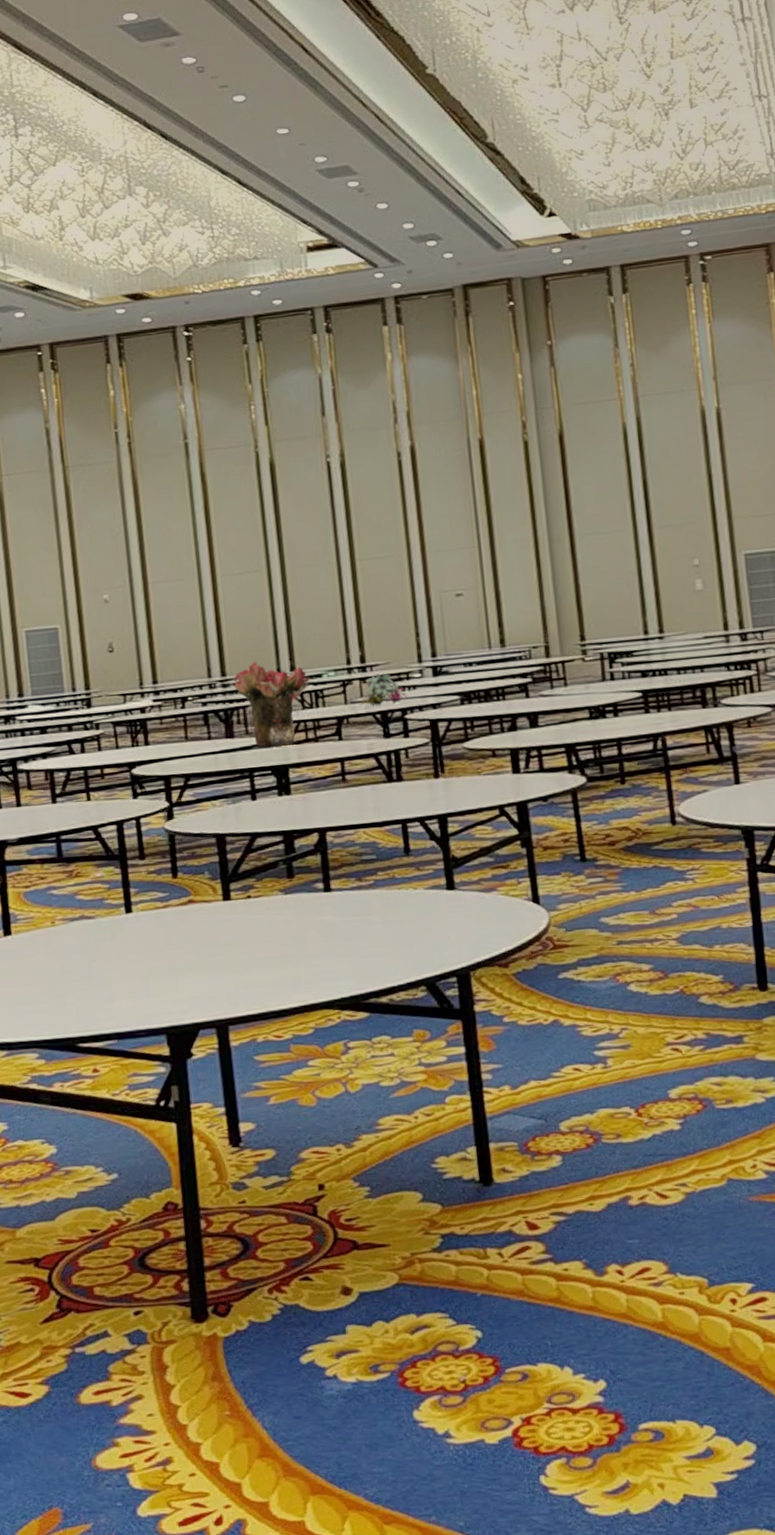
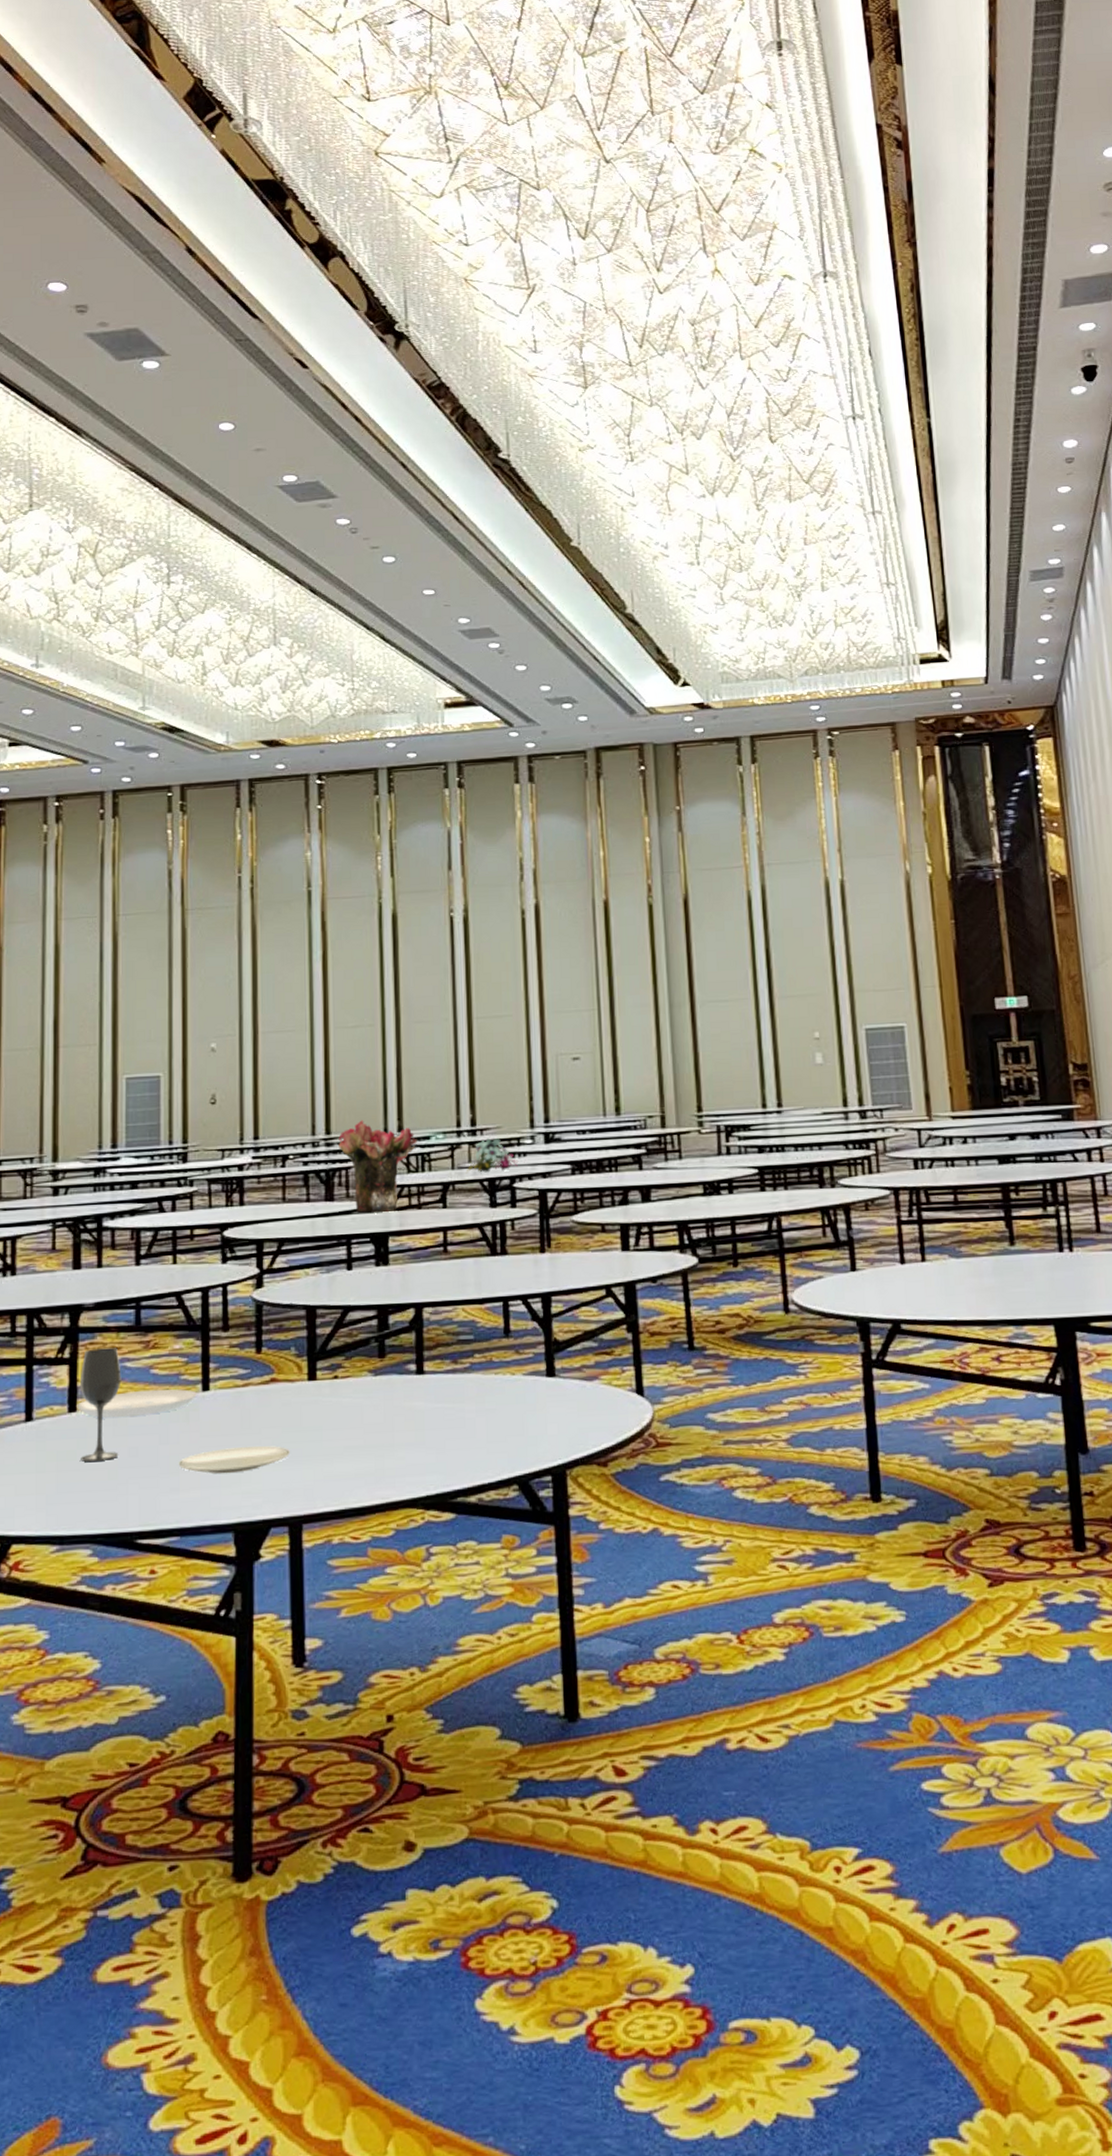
wine glass: none [11,877,54,978] -> present [79,1347,121,1462]
plate: none [11,912,121,940] -> present [77,1389,197,1418]
plate: none [109,959,213,985] -> present [178,1445,291,1474]

